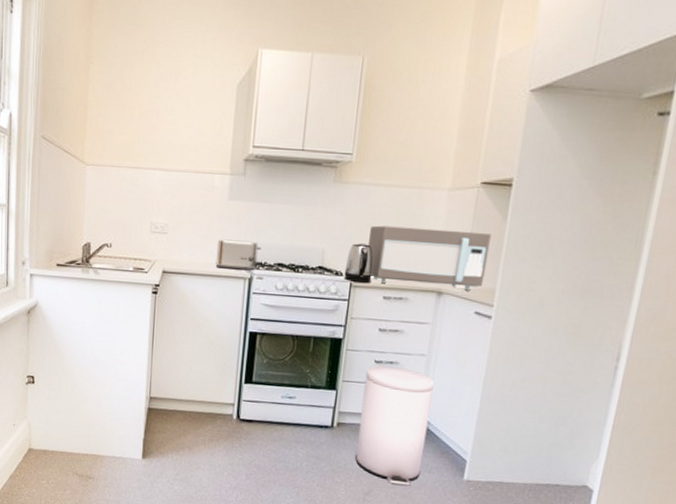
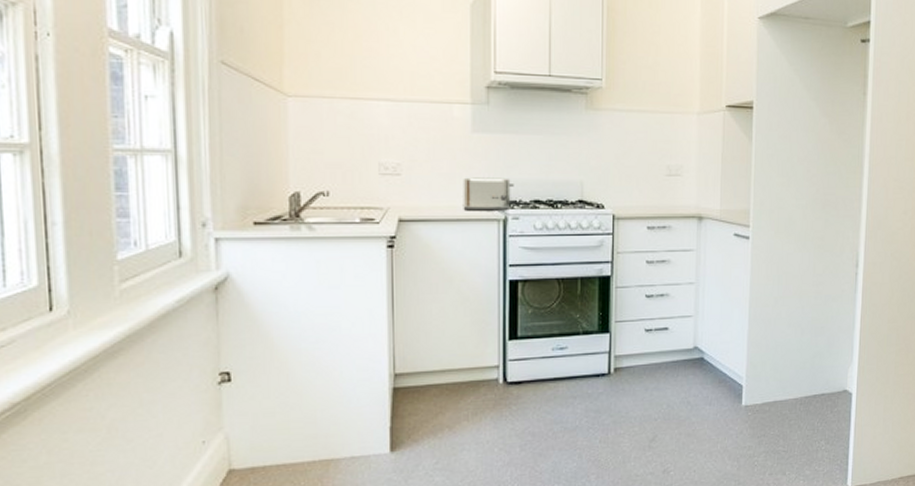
kettle: present [343,243,374,283] -> none [605,173,634,214]
pedal bin: present [355,365,434,486] -> none [637,299,704,424]
microwave: present [368,225,491,291] -> none [627,153,740,214]

